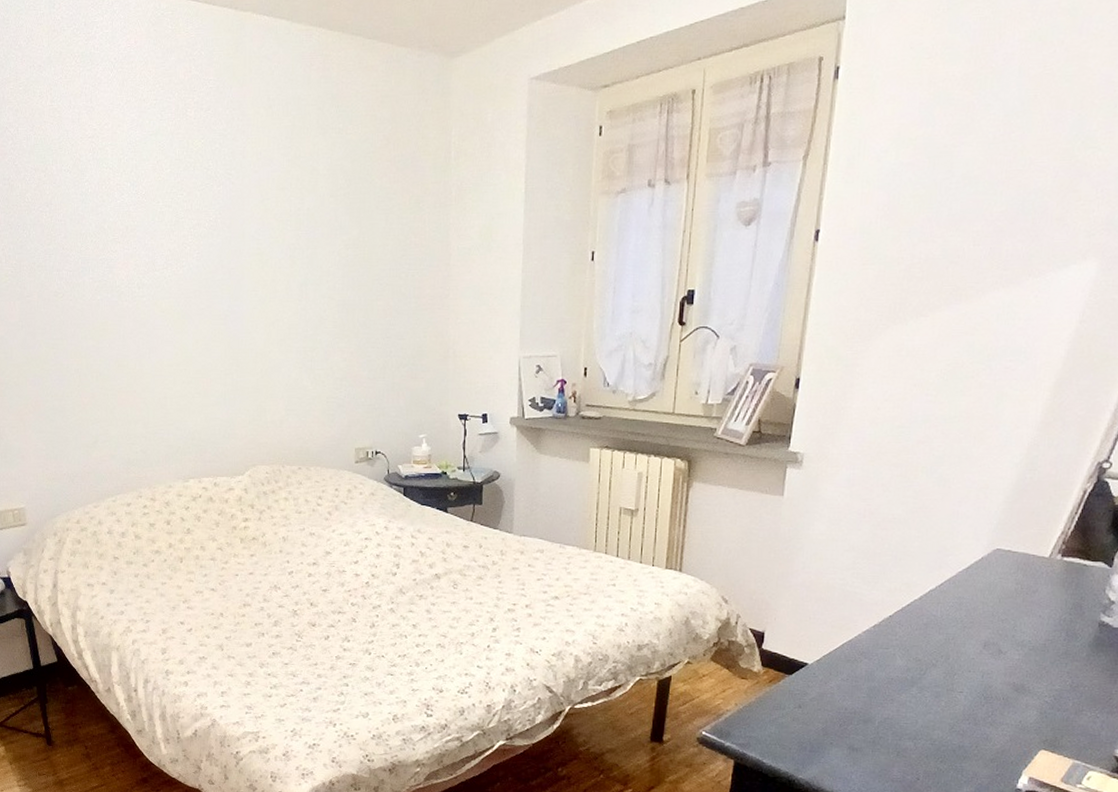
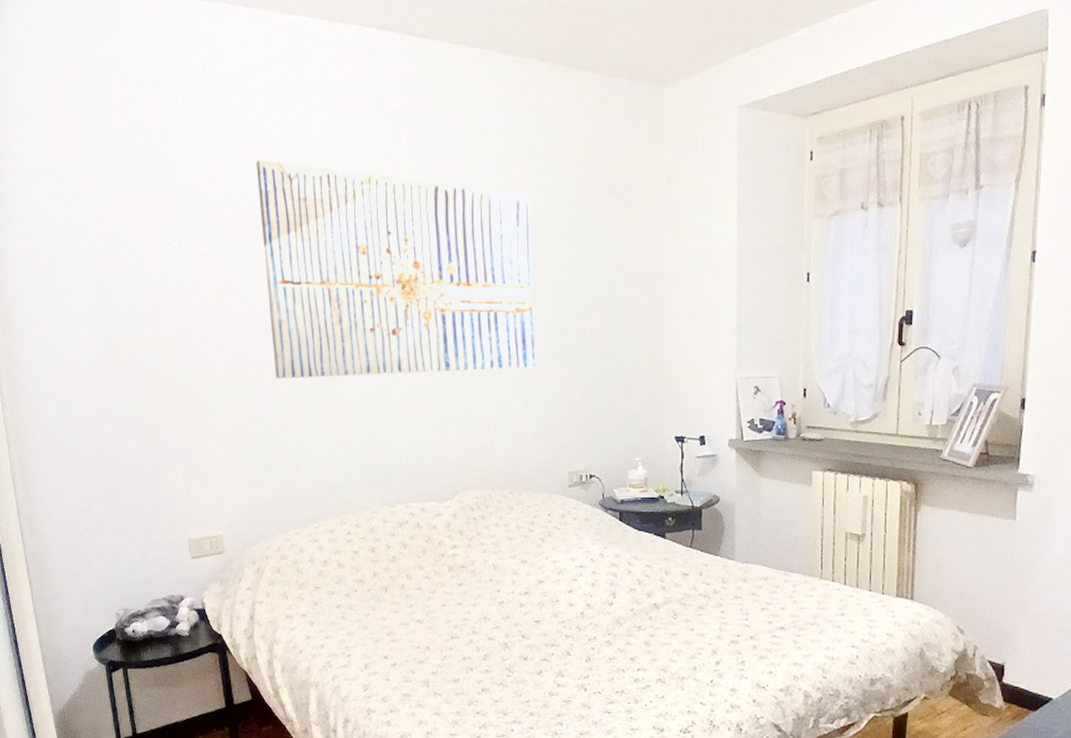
wall art: none [44,133,324,356] -> present [255,160,536,379]

